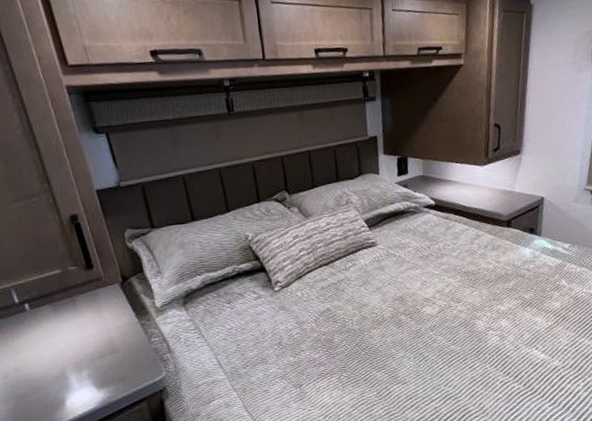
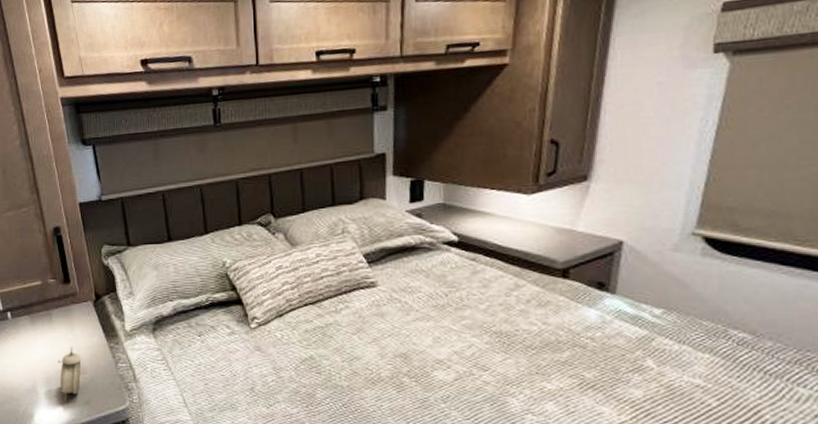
alarm clock: none [87,327,113,381] -> present [58,345,82,401]

